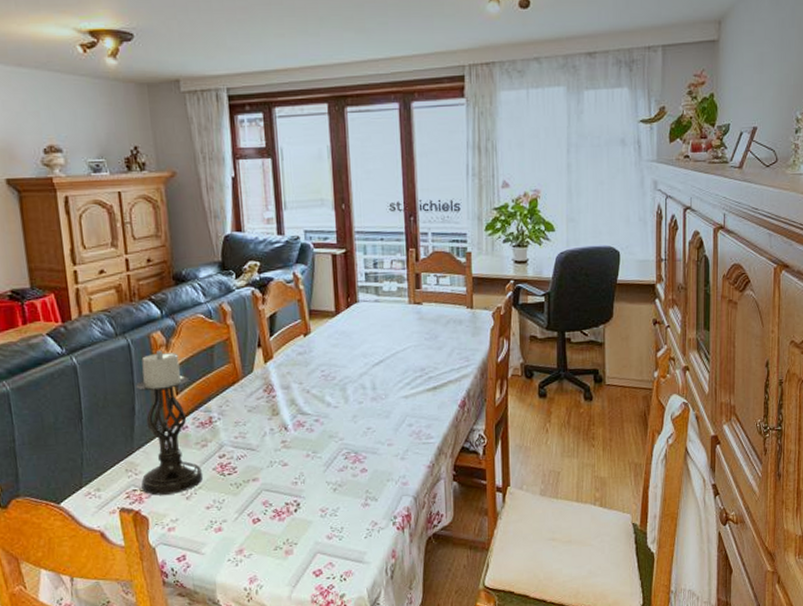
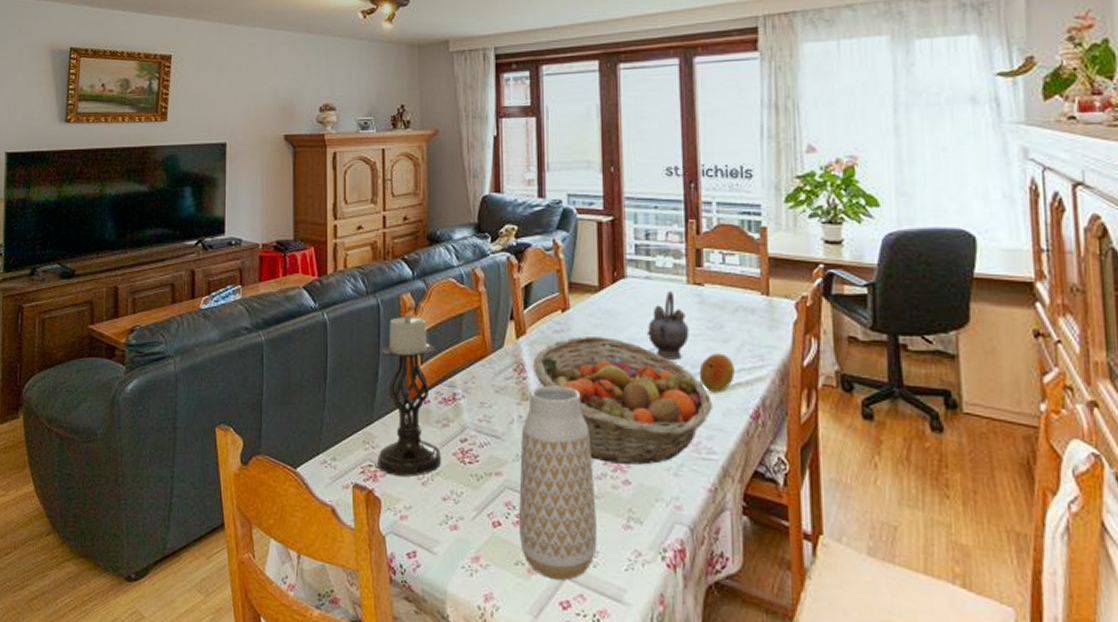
vase: none [273,399,342,555] -> present [519,385,597,580]
fruit basket: none [281,354,430,457] -> present [533,335,712,465]
teapot: none [377,311,411,368] -> present [646,291,689,360]
fruit: none [419,358,447,390] -> present [699,353,735,392]

